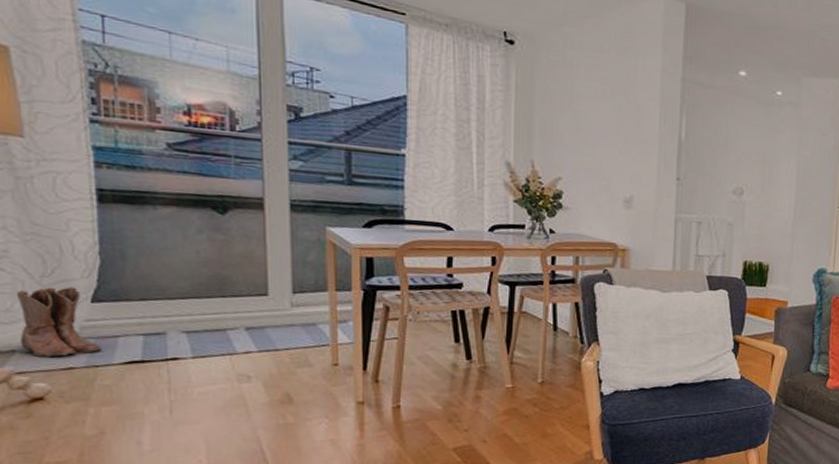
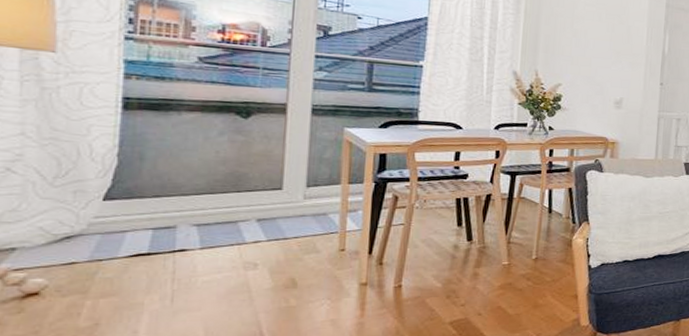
boots: present [16,287,102,358] -> none [22,186,108,254]

